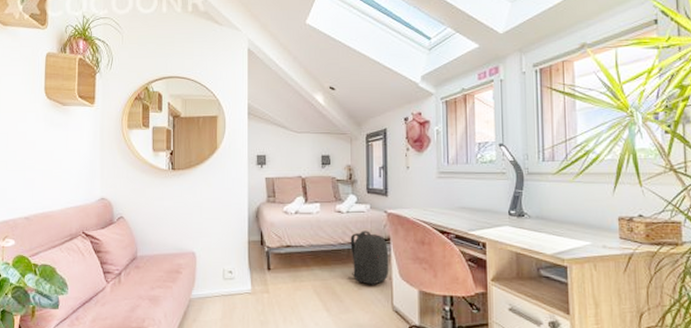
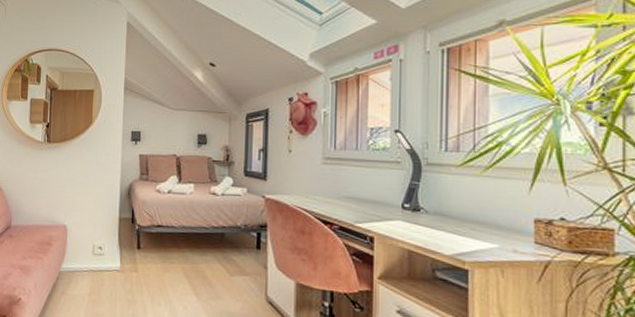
backpack: present [348,231,389,285] -> none [220,215,265,273]

